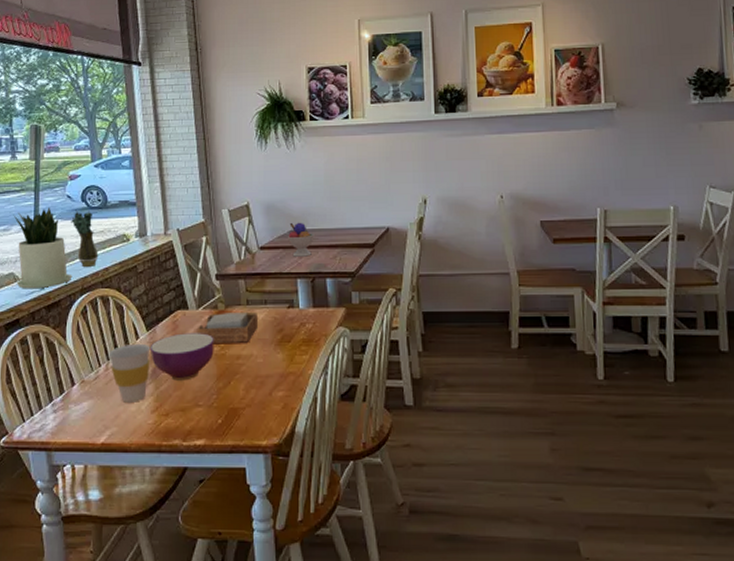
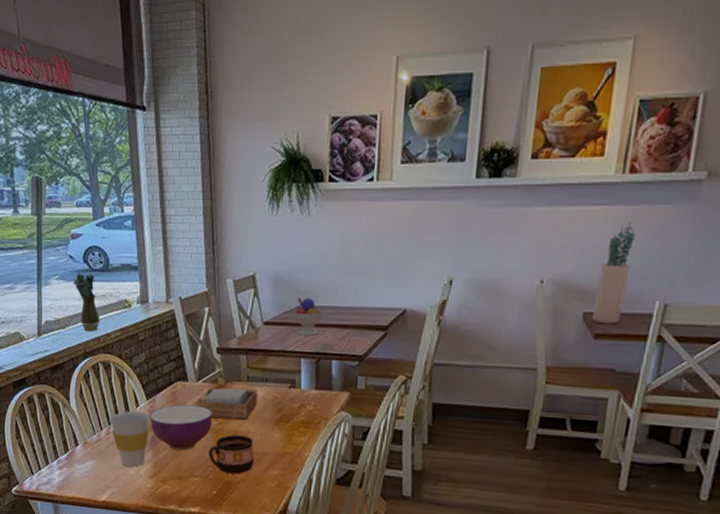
planter: present [13,207,73,289] -> none [17,267,75,350]
cup: none [212,359,259,400] -> present [209,434,255,474]
vase: none [547,144,572,230] -> present [591,222,635,325]

